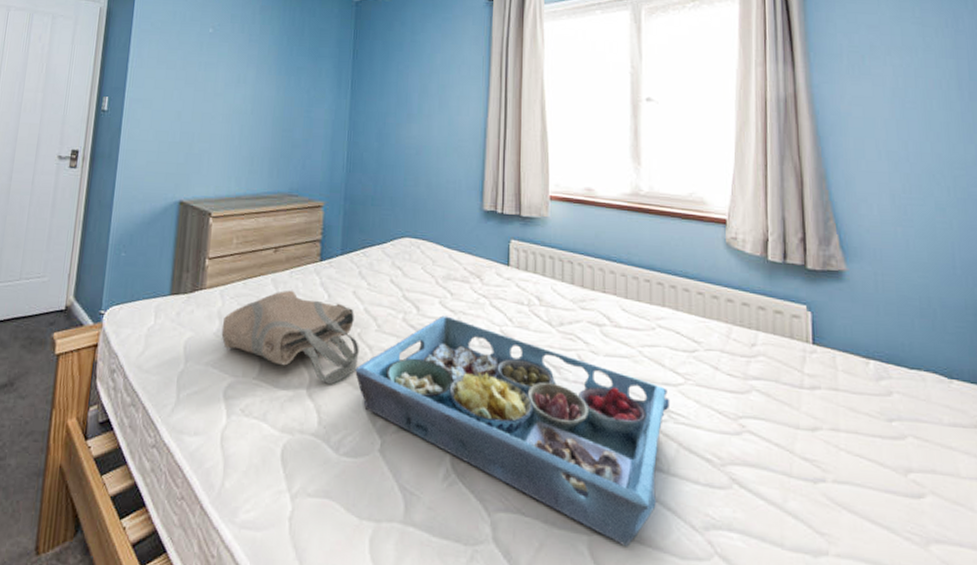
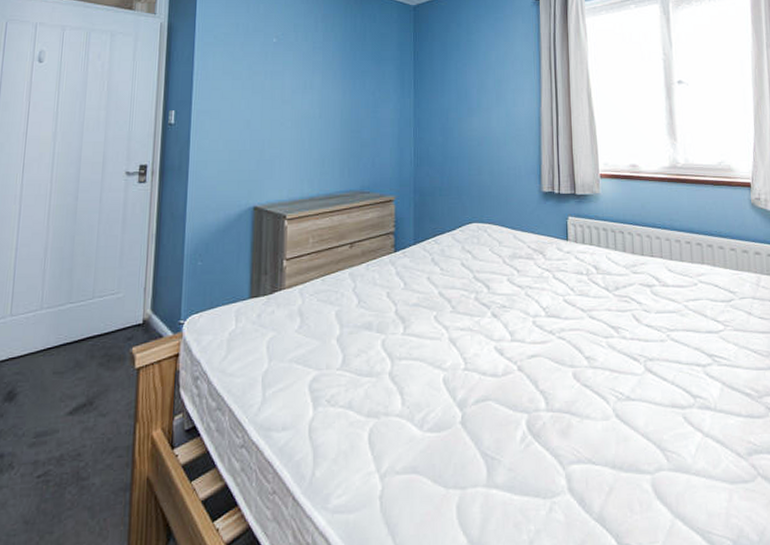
tote bag: present [221,290,359,385] -> none [303,282,436,367]
serving tray: present [355,315,670,547] -> none [434,291,714,480]

